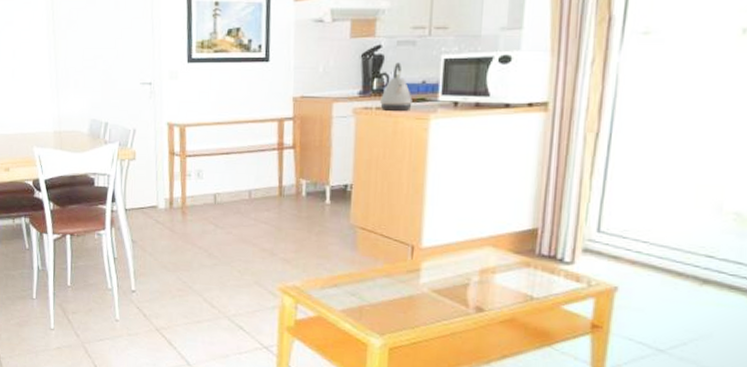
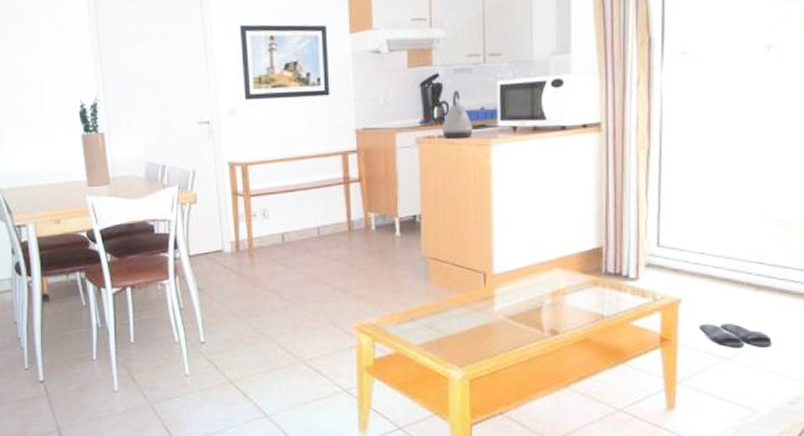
vase: none [30,52,57,139] -> present [78,94,111,186]
slippers: none [635,313,715,344] -> present [700,324,772,348]

